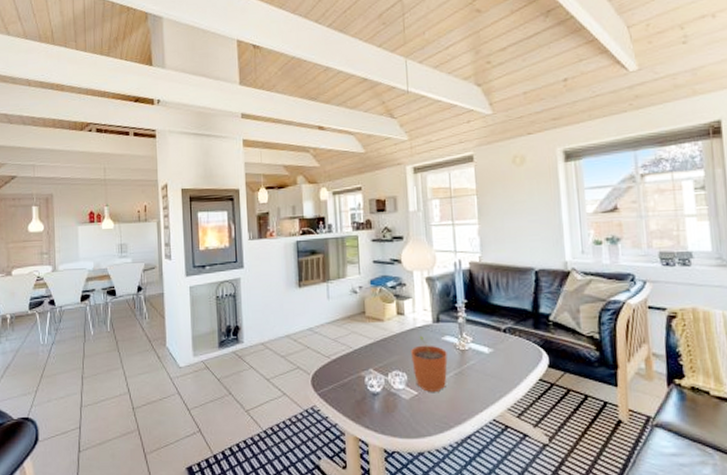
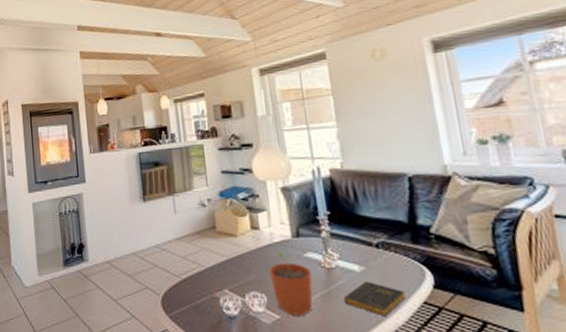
book: none [473,362,525,392] -> present [343,281,406,317]

